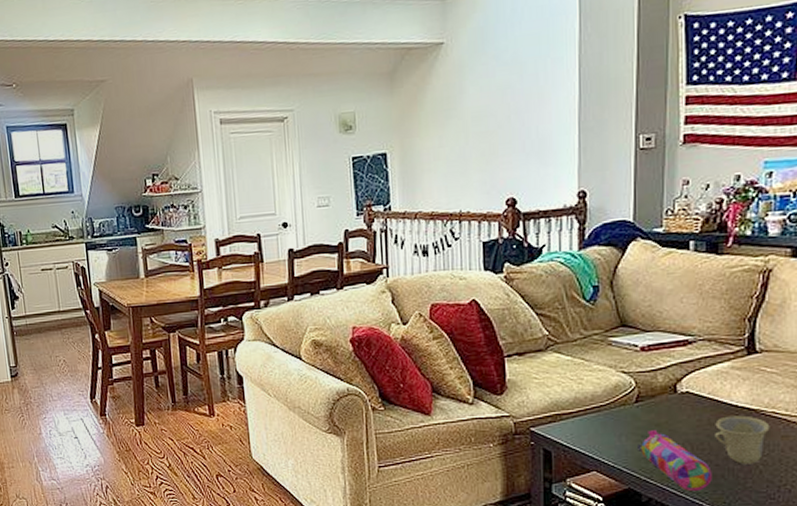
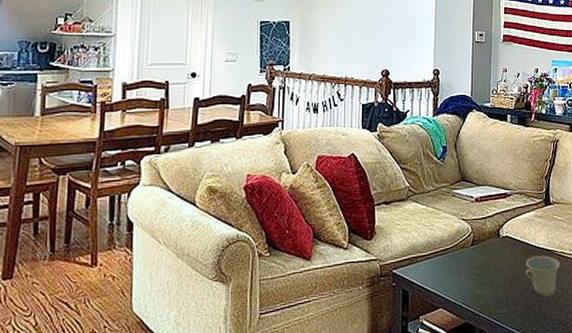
pencil case: present [636,430,712,491] -> none [472,269,524,322]

